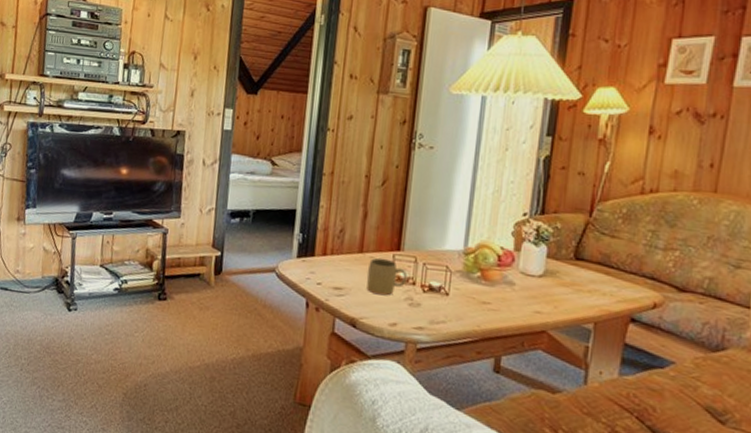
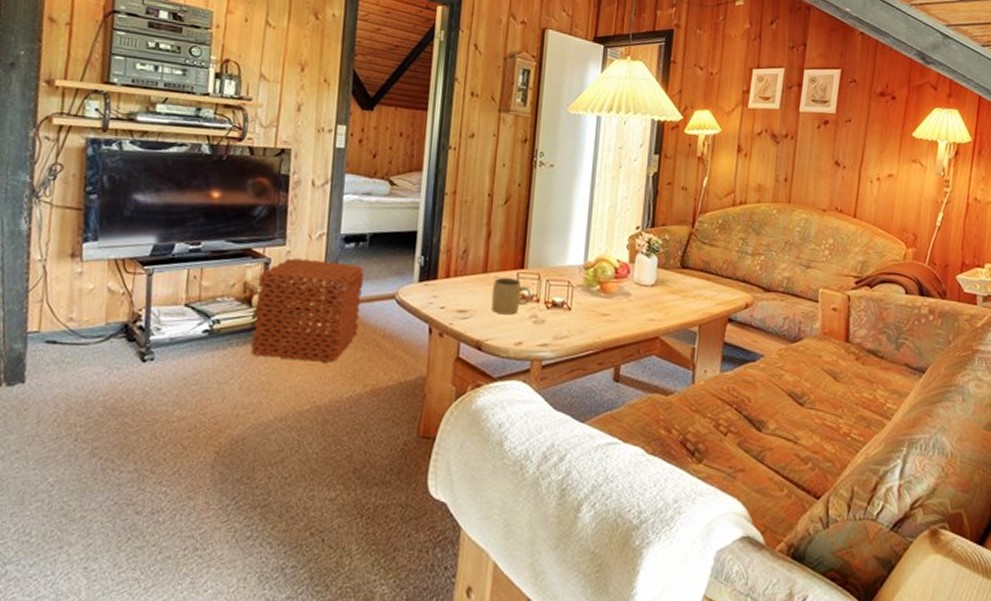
pouf: none [151,229,248,326] -> present [250,258,365,362]

